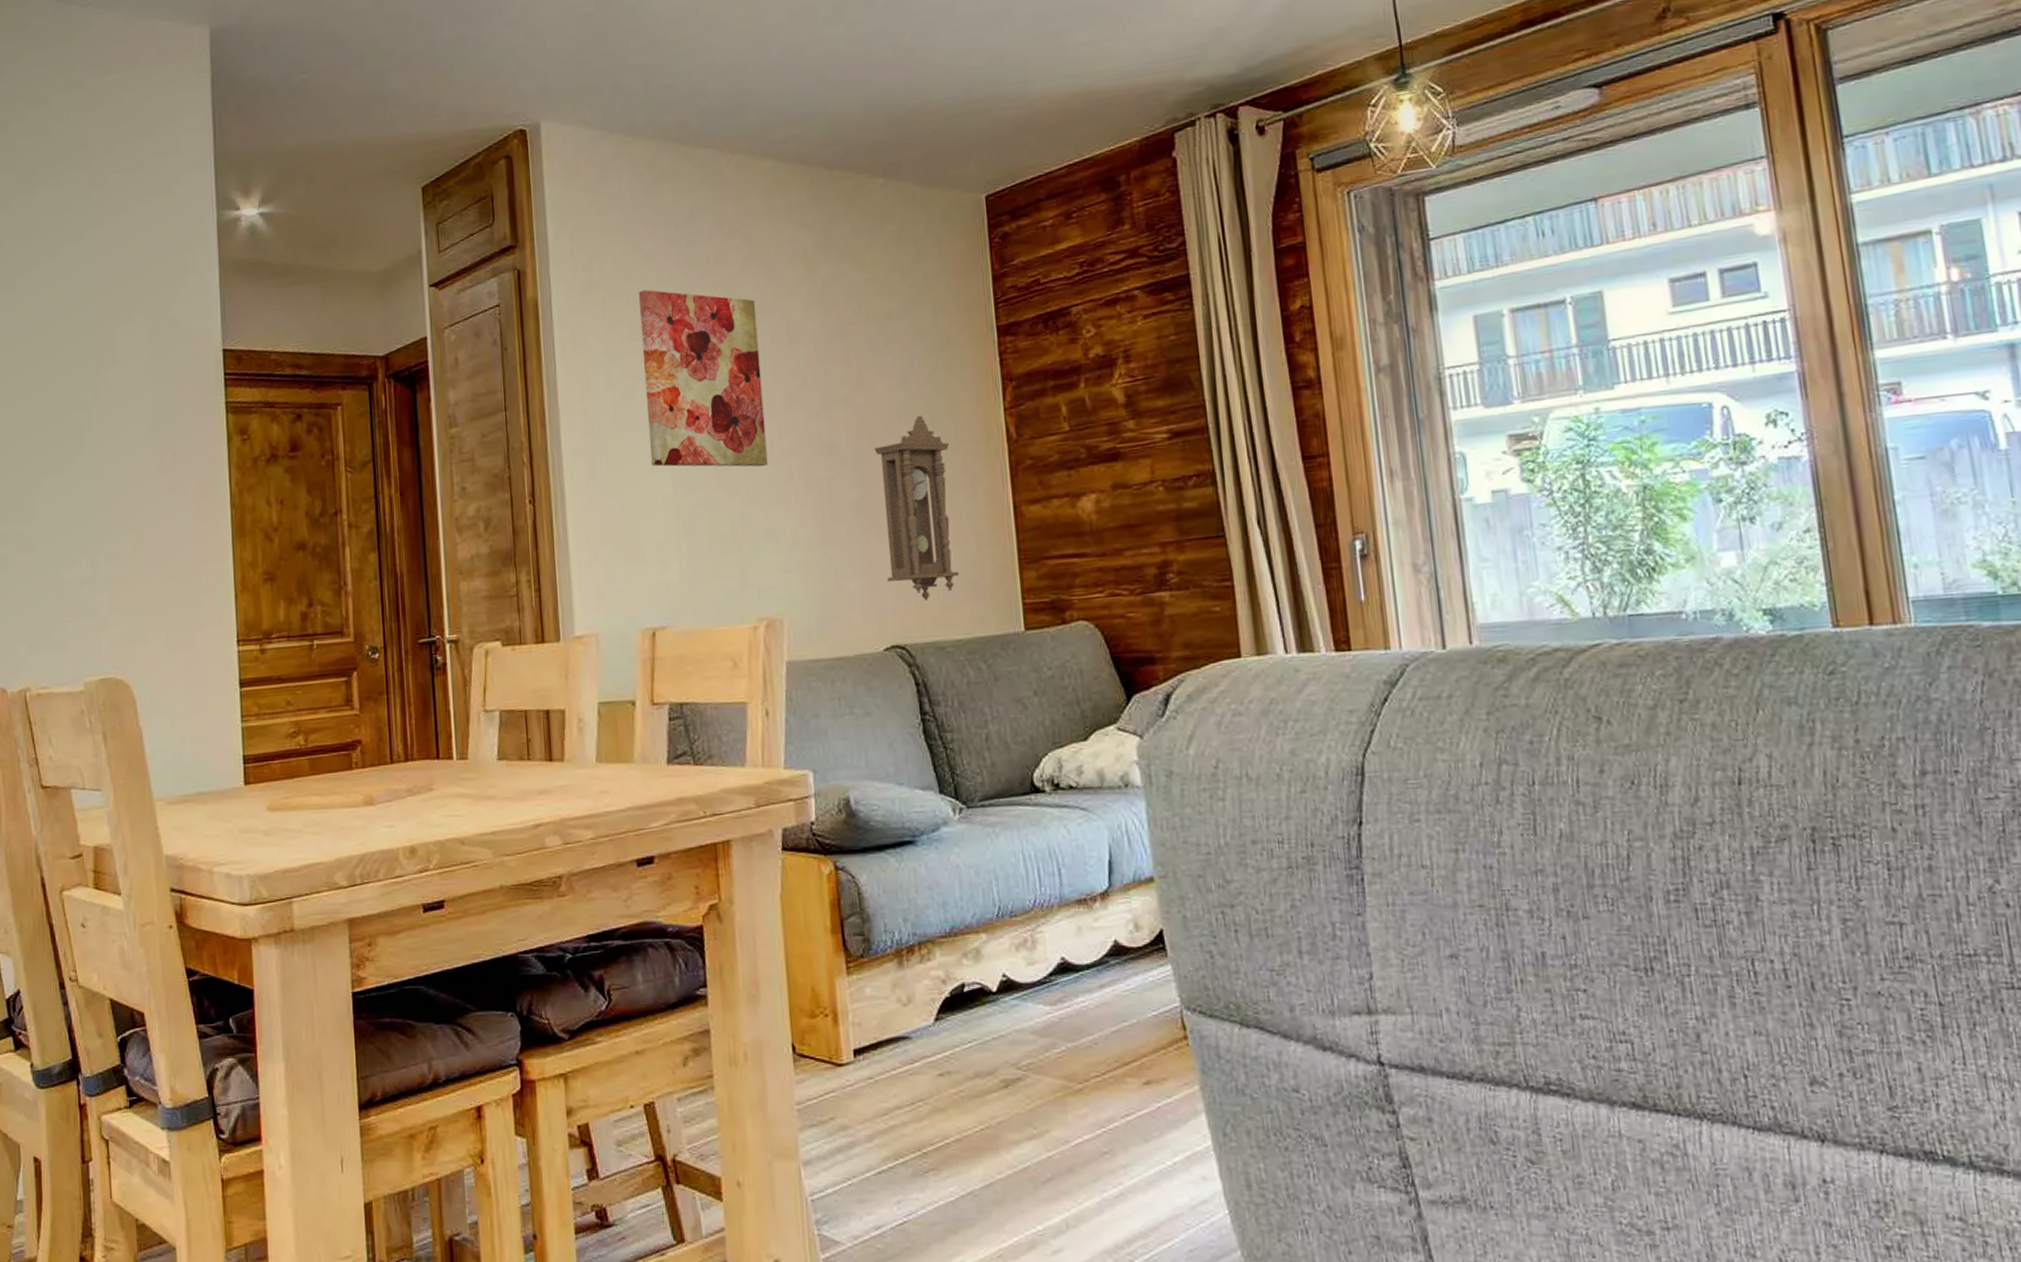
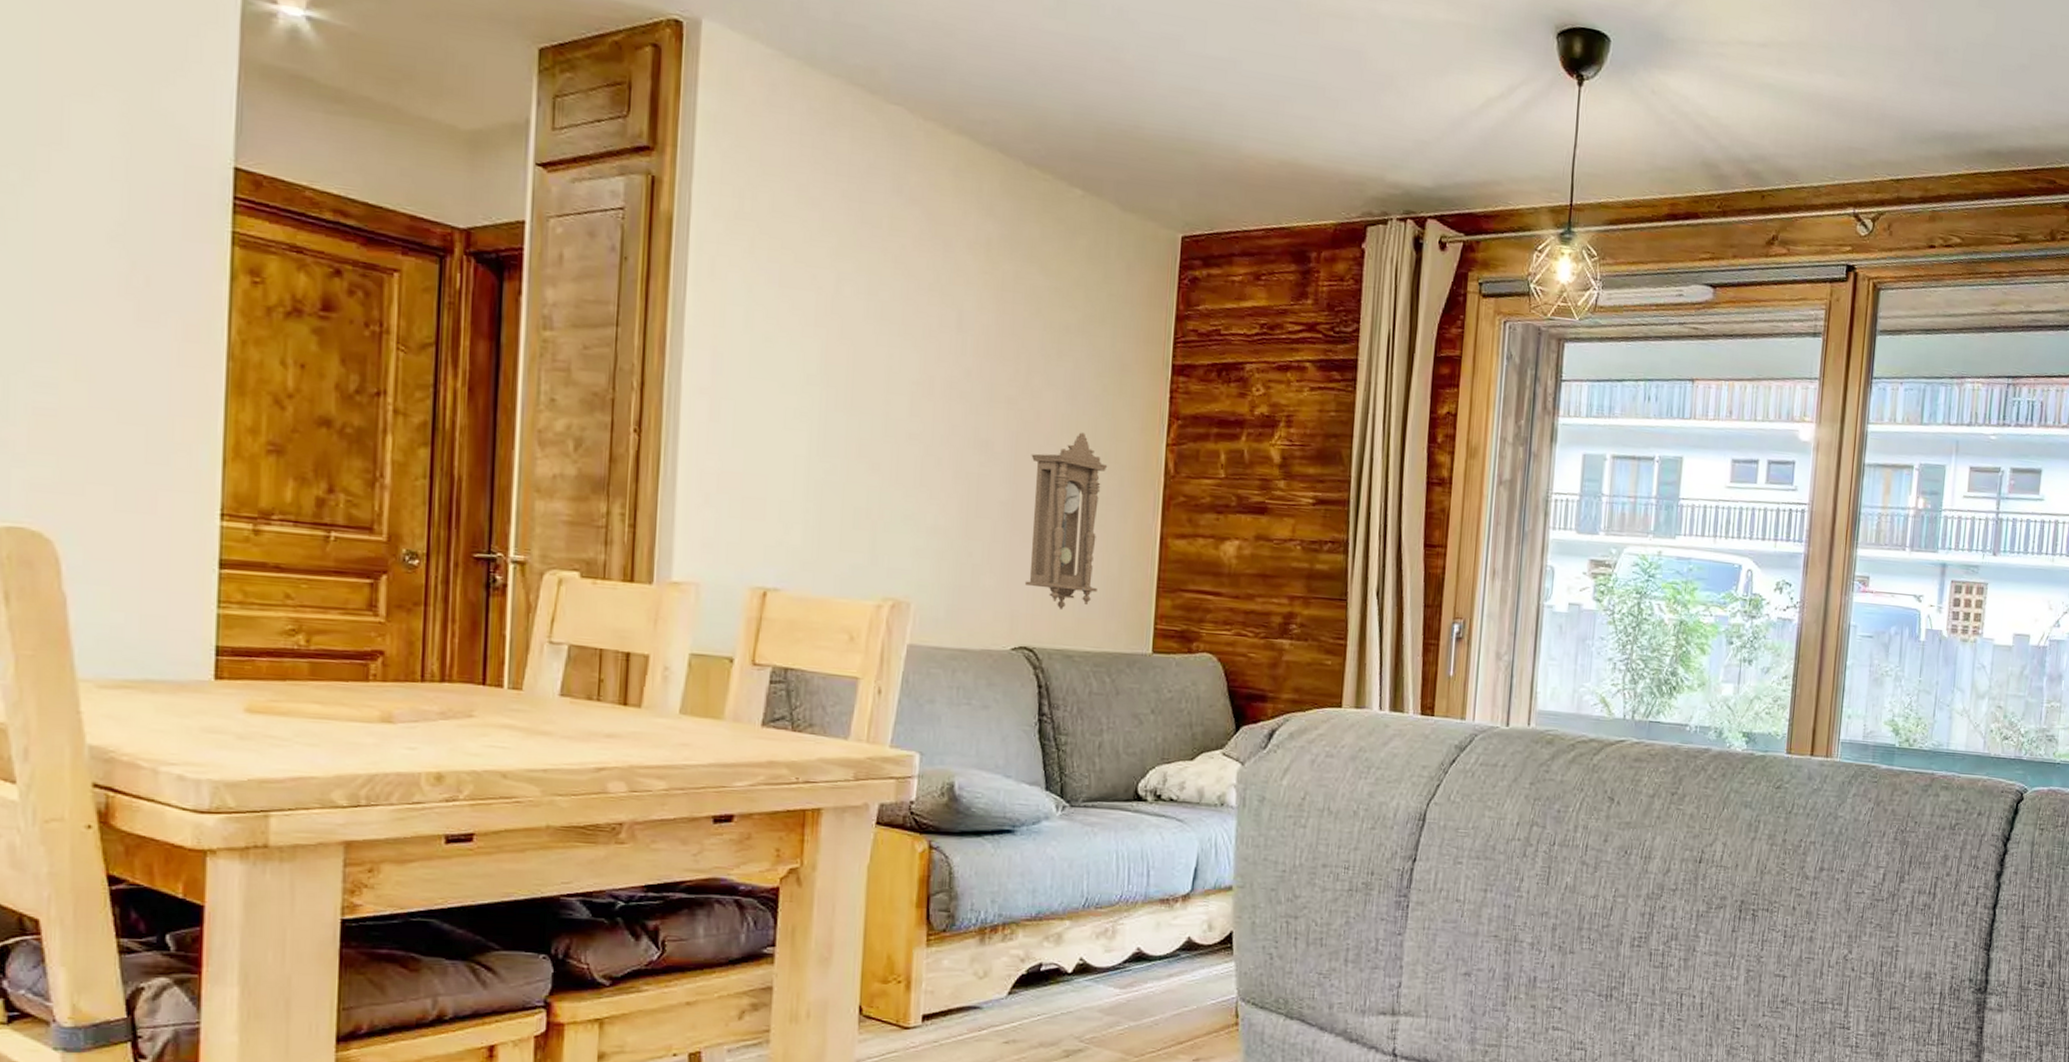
wall art: present [638,289,768,467] -> none [785,235,927,449]

